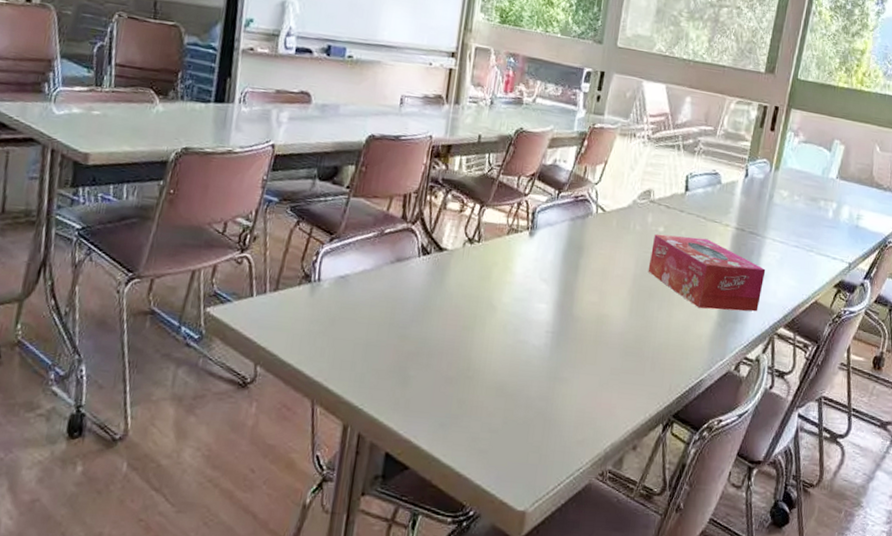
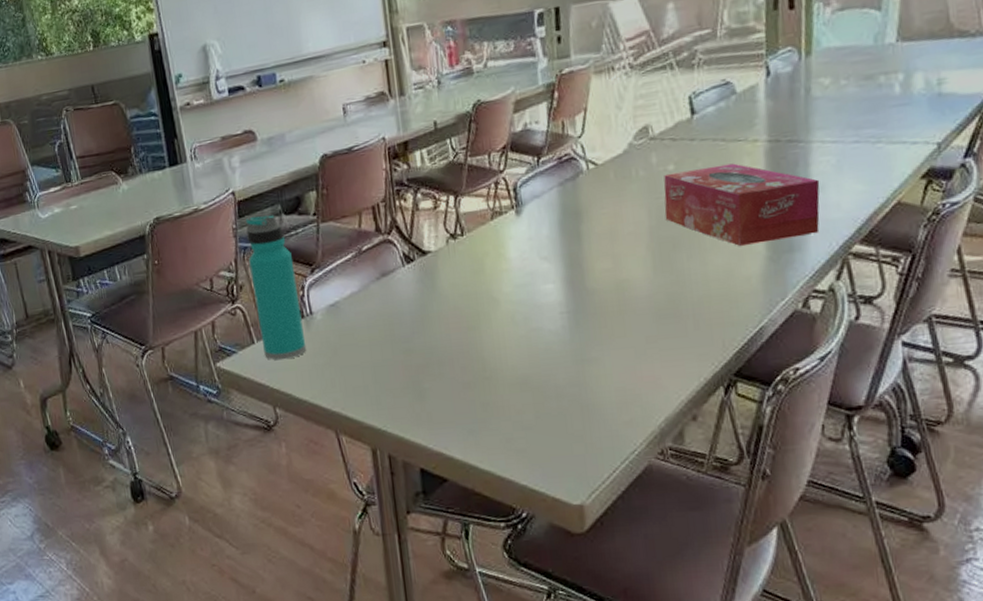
water bottle: none [260,172,315,320] -> present [245,215,307,361]

